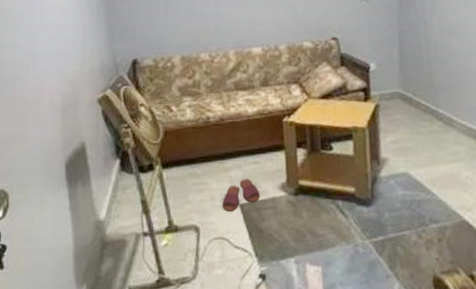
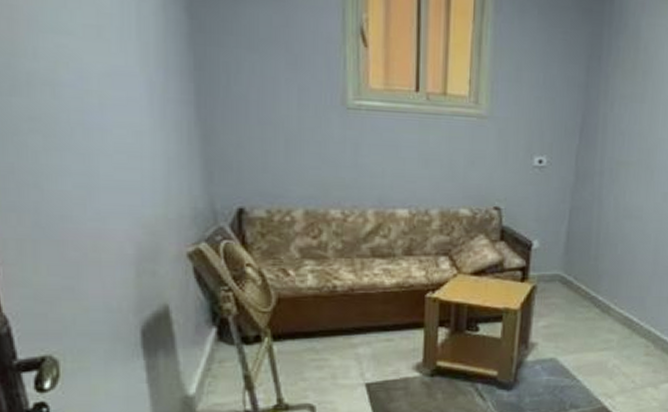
slippers: present [222,178,260,213] -> none [345,356,390,392]

